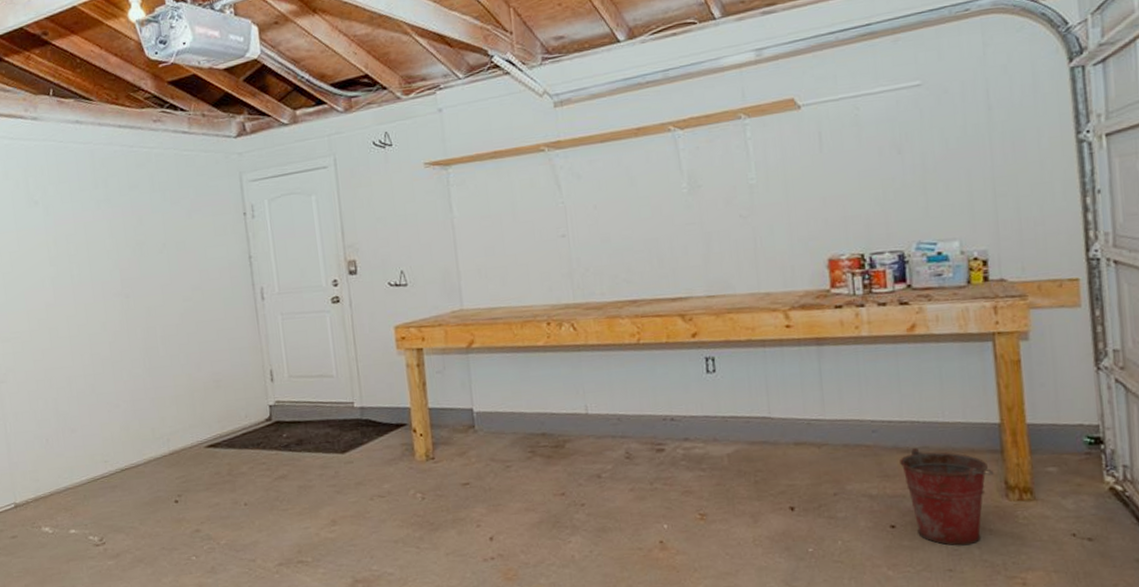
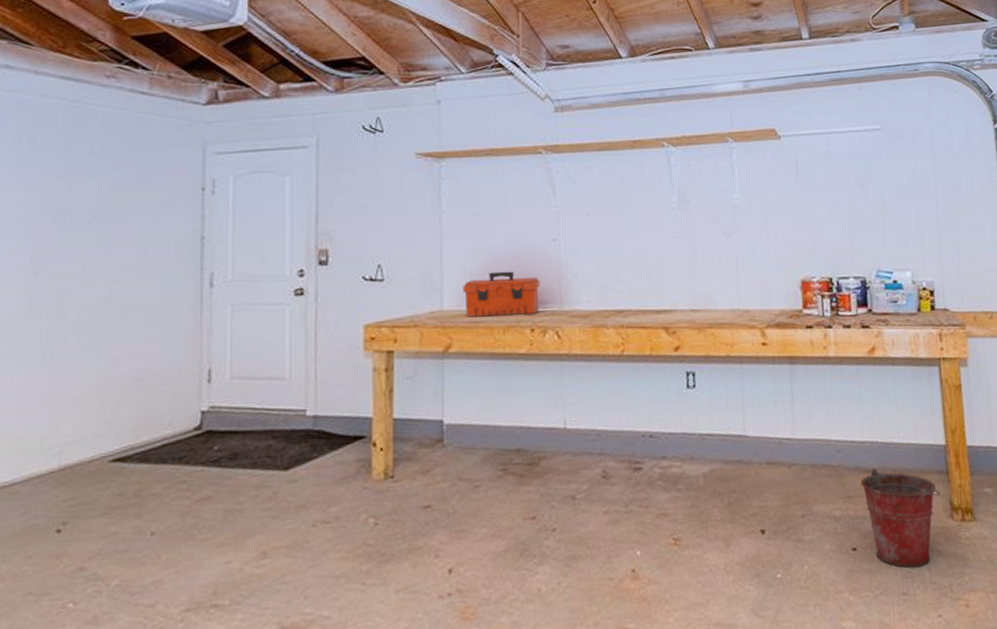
toolbox: none [479,268,554,315] -> present [462,271,540,318]

